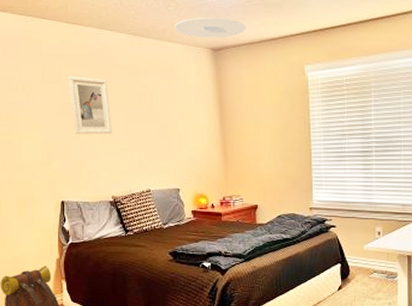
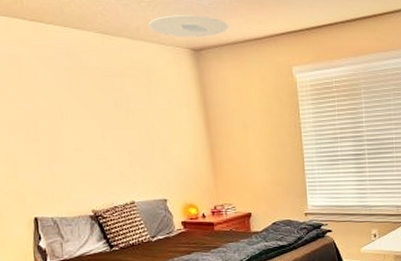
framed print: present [69,76,112,134] -> none [31,80,87,144]

